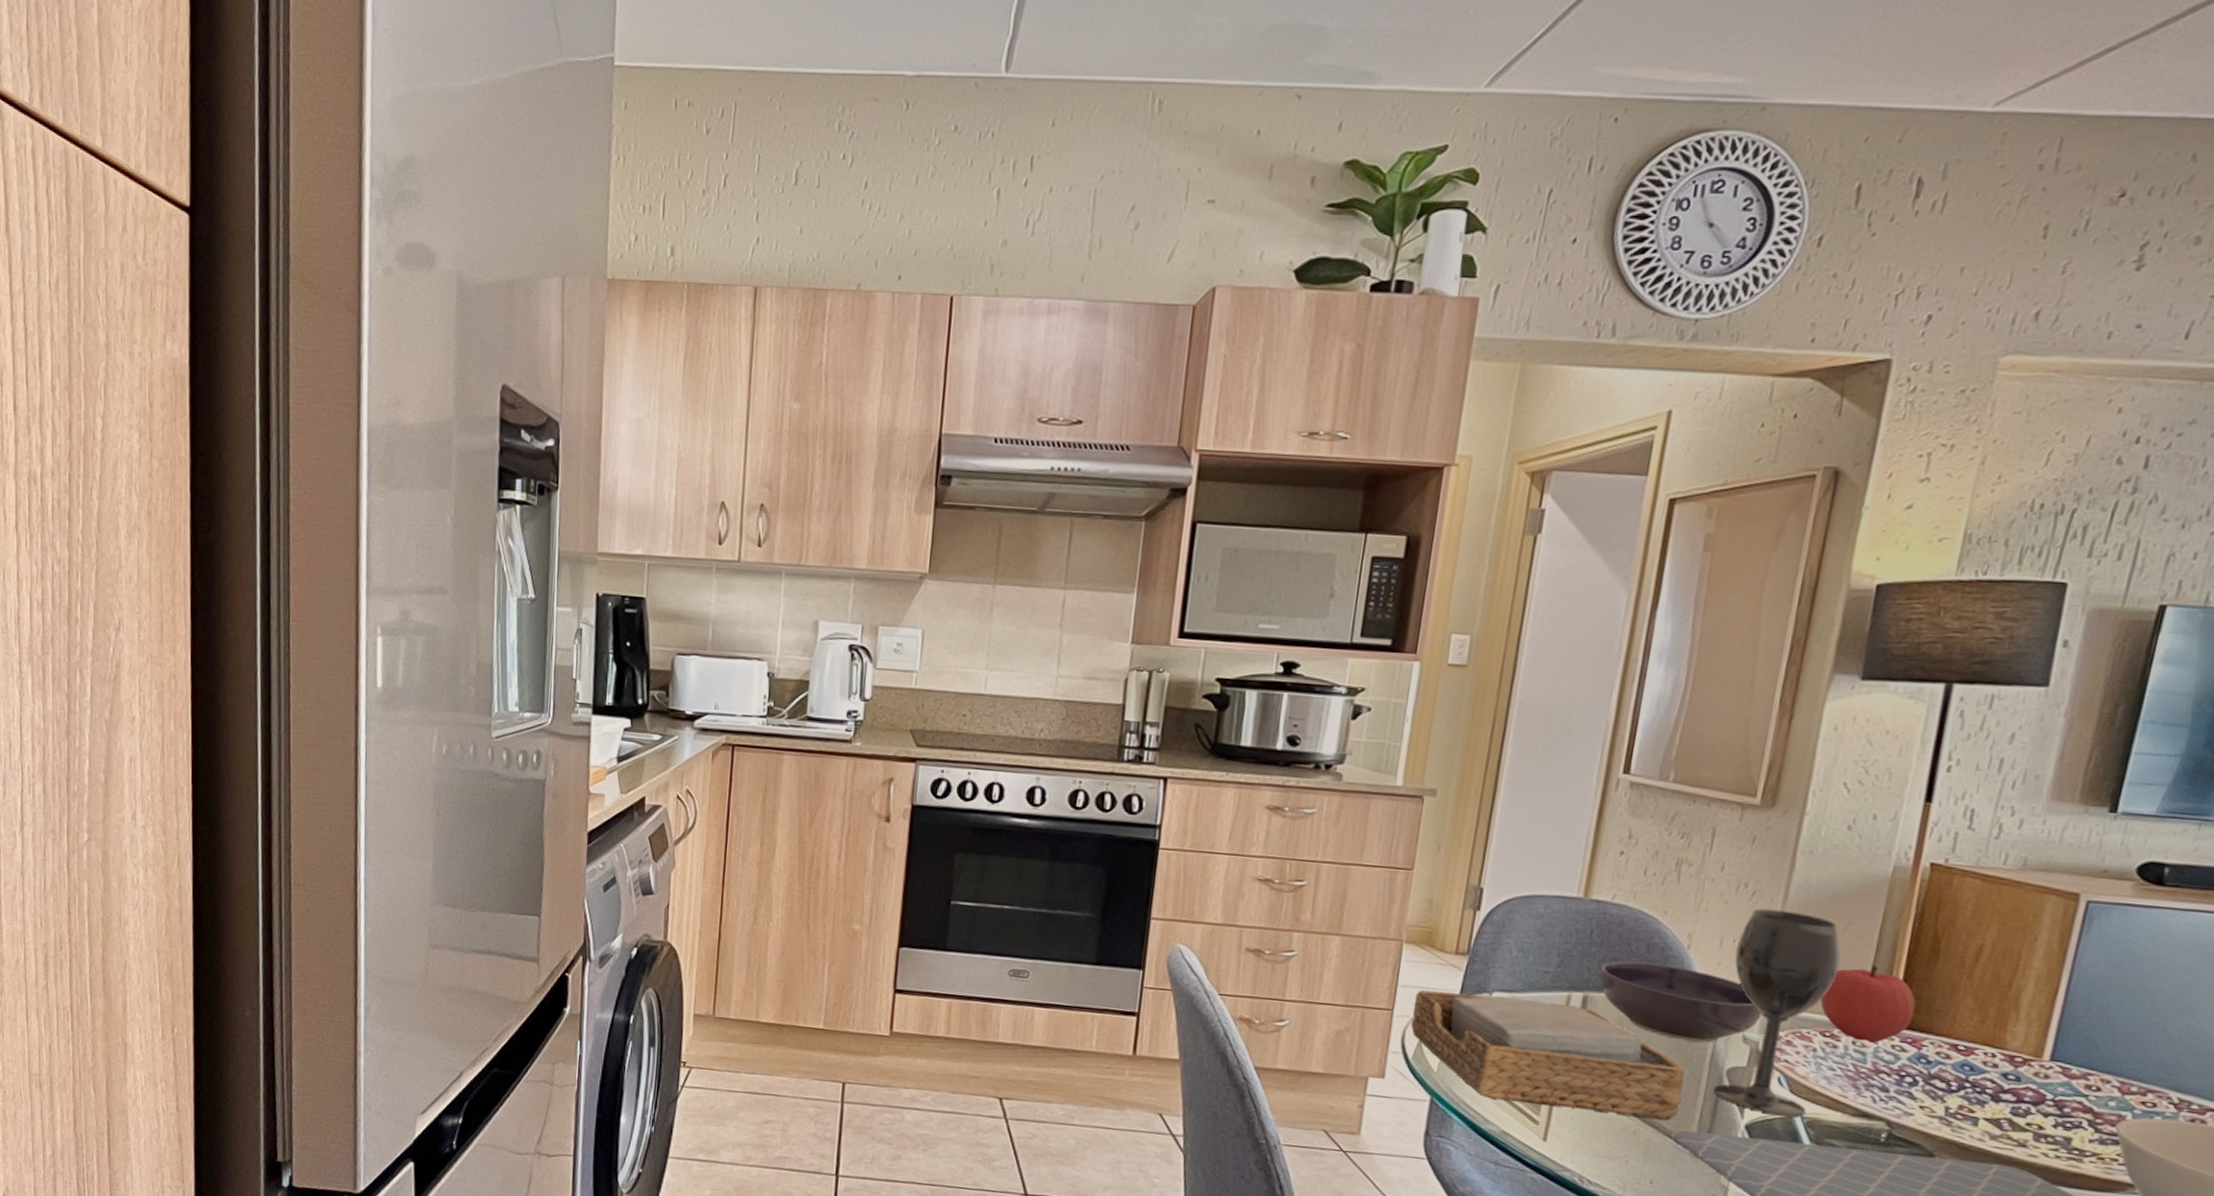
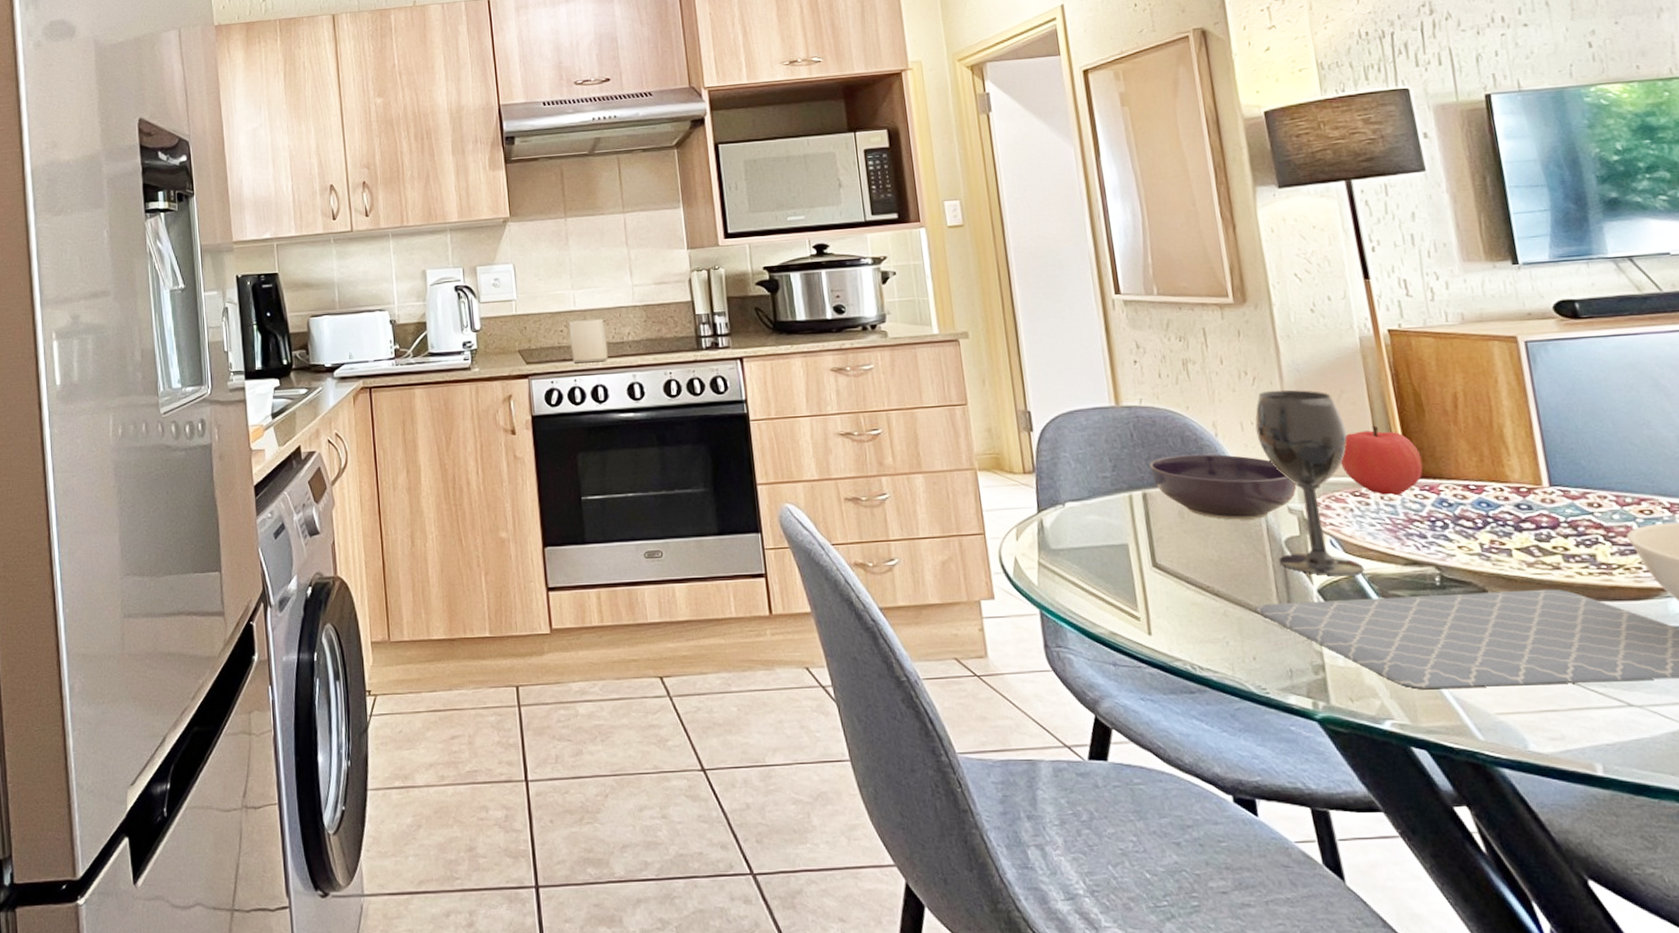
mug: none [970,706,1016,758] -> present [568,318,608,364]
napkin holder: present [1410,990,1685,1120] -> none [1000,504,1256,602]

